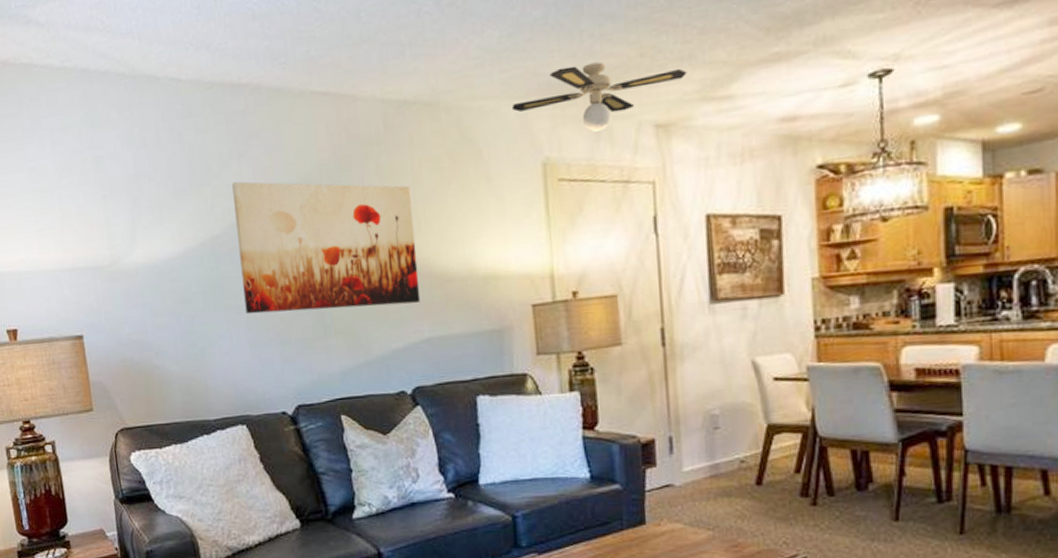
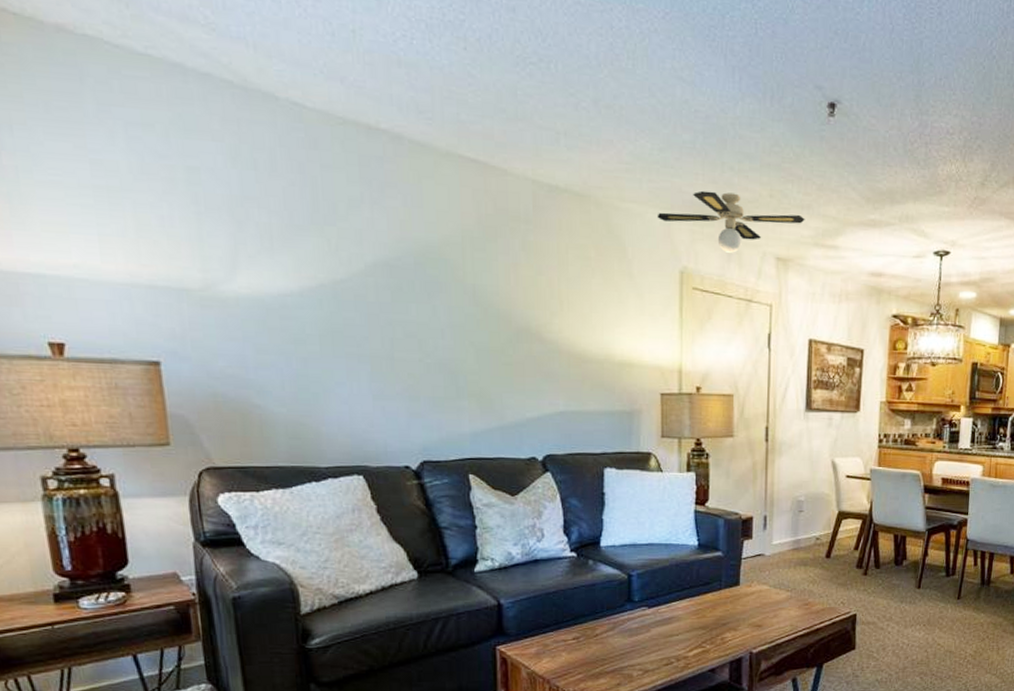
wall art: present [232,181,421,314] -> none [362,229,558,377]

